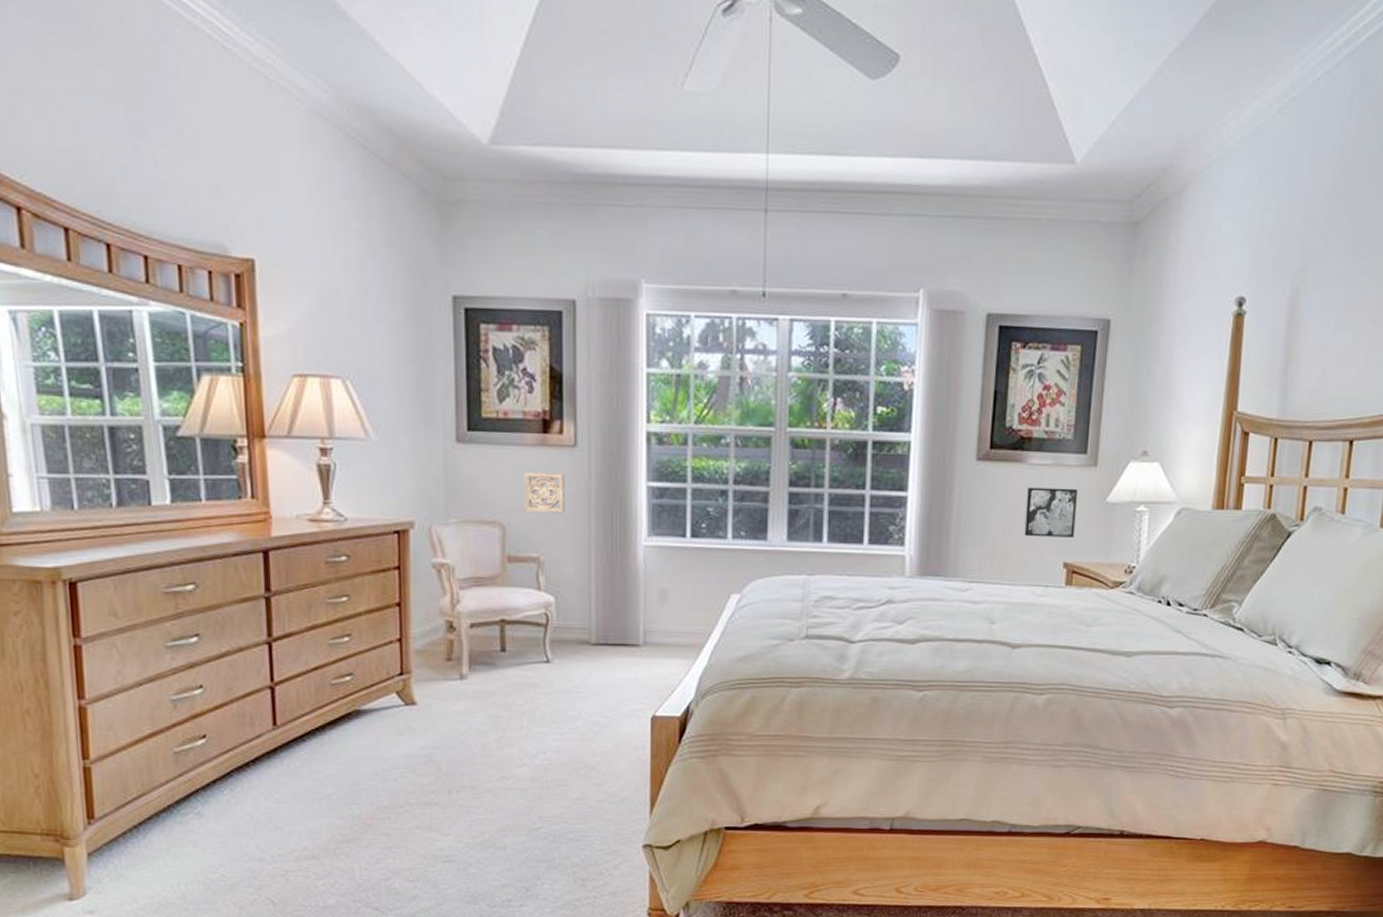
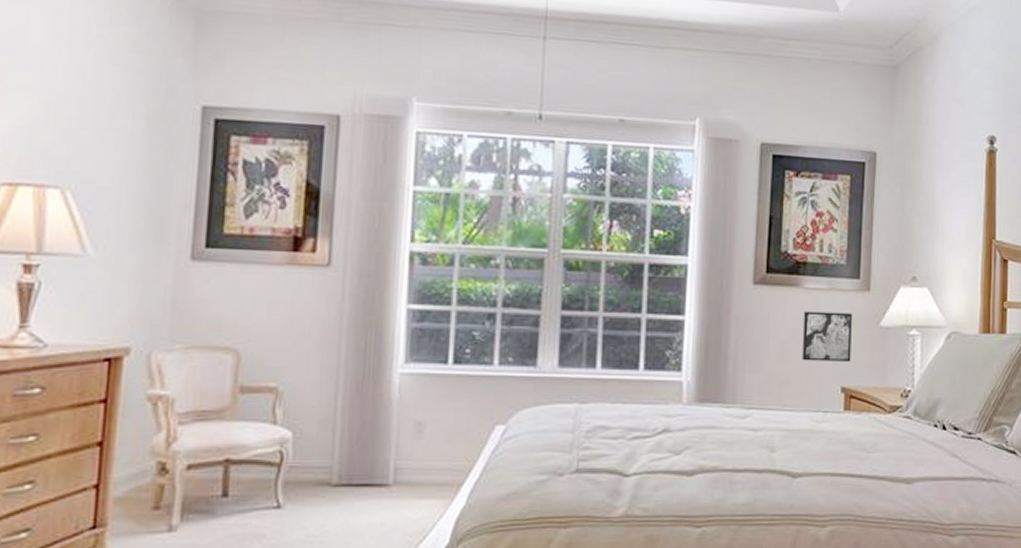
wall ornament: present [523,473,565,514] -> none [265,293,314,339]

